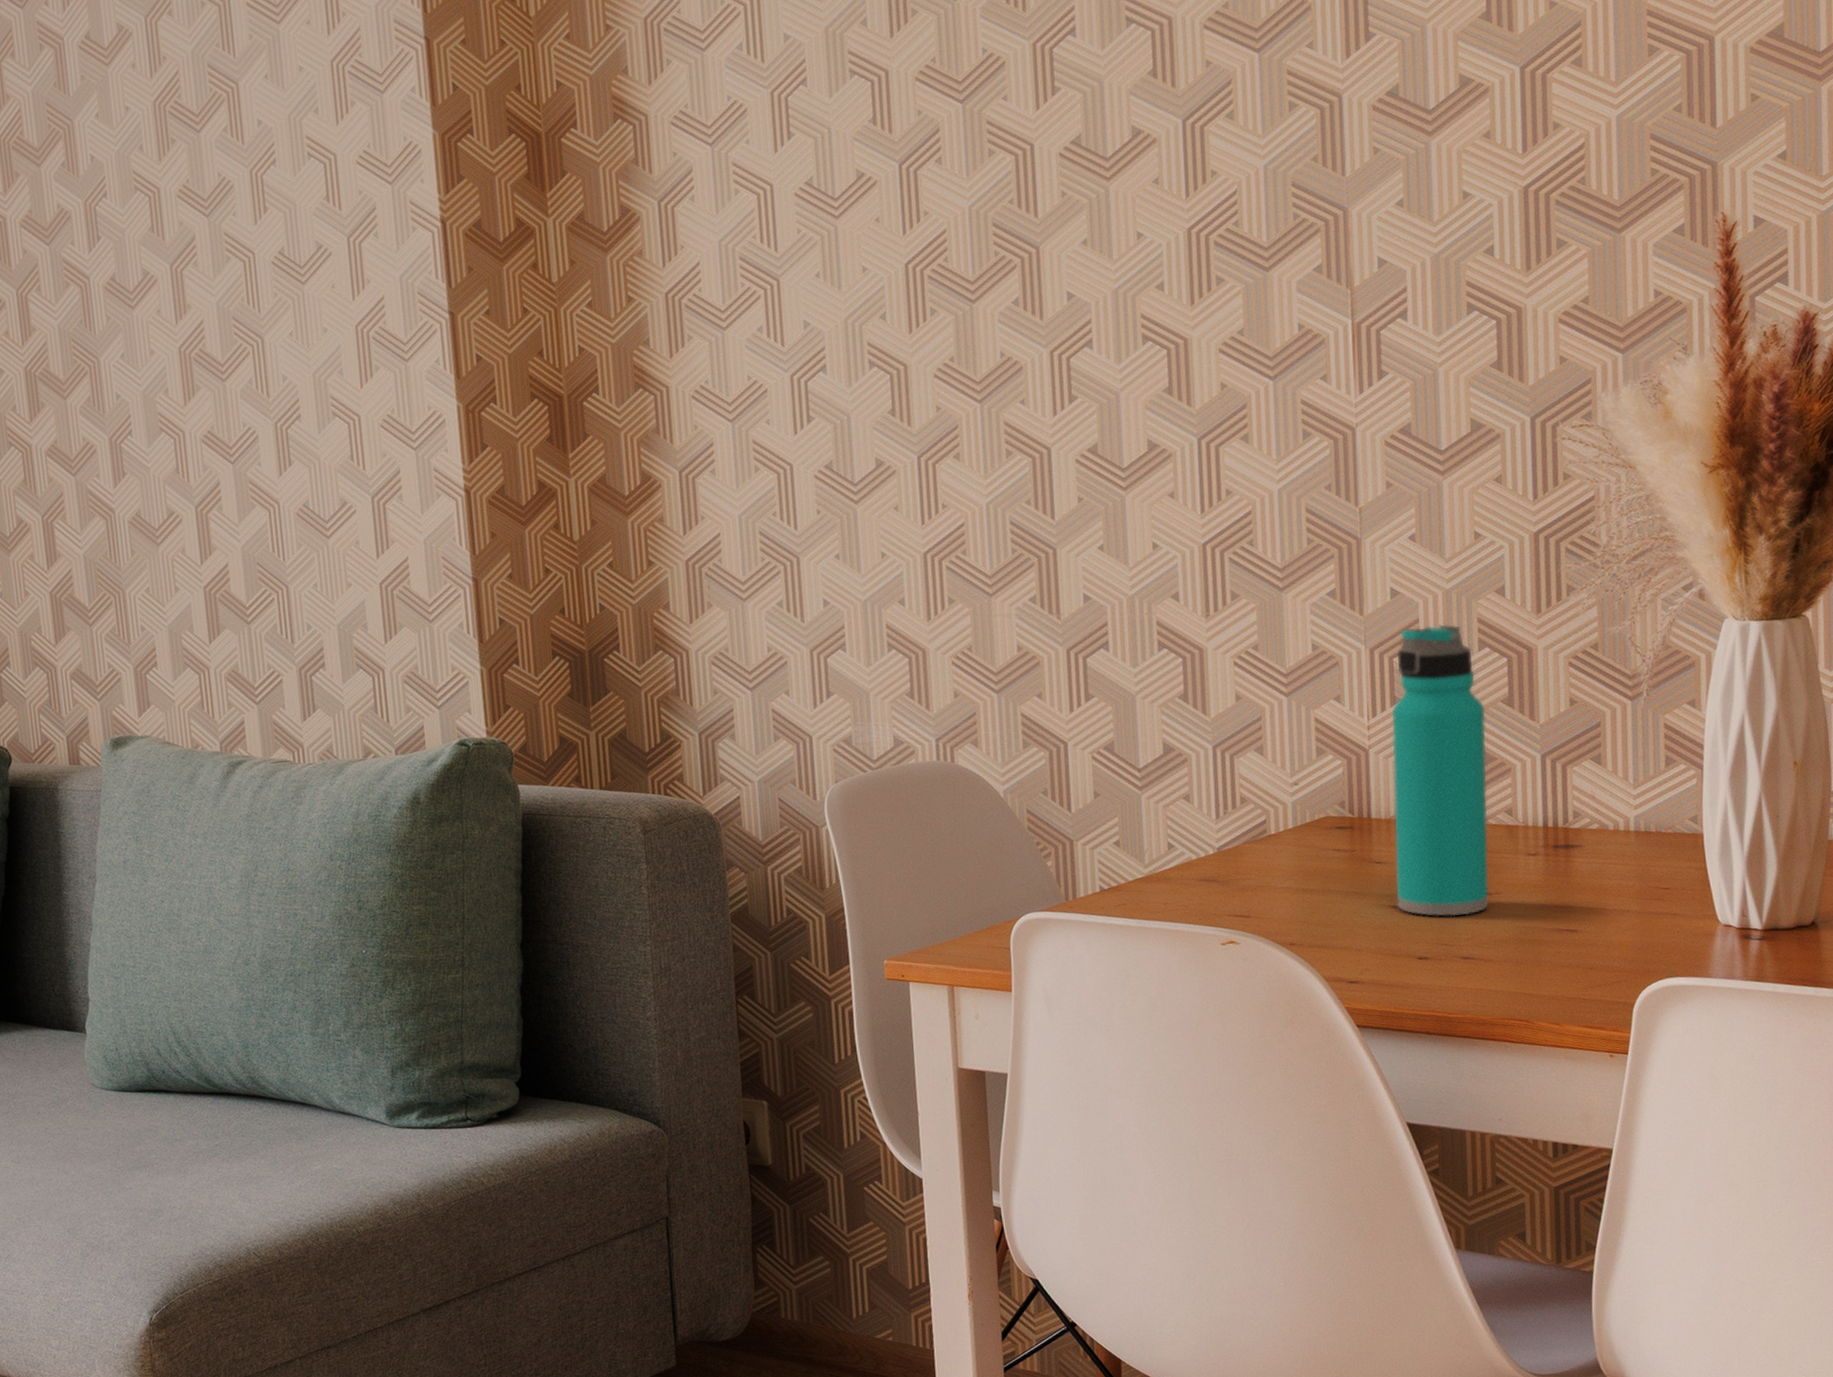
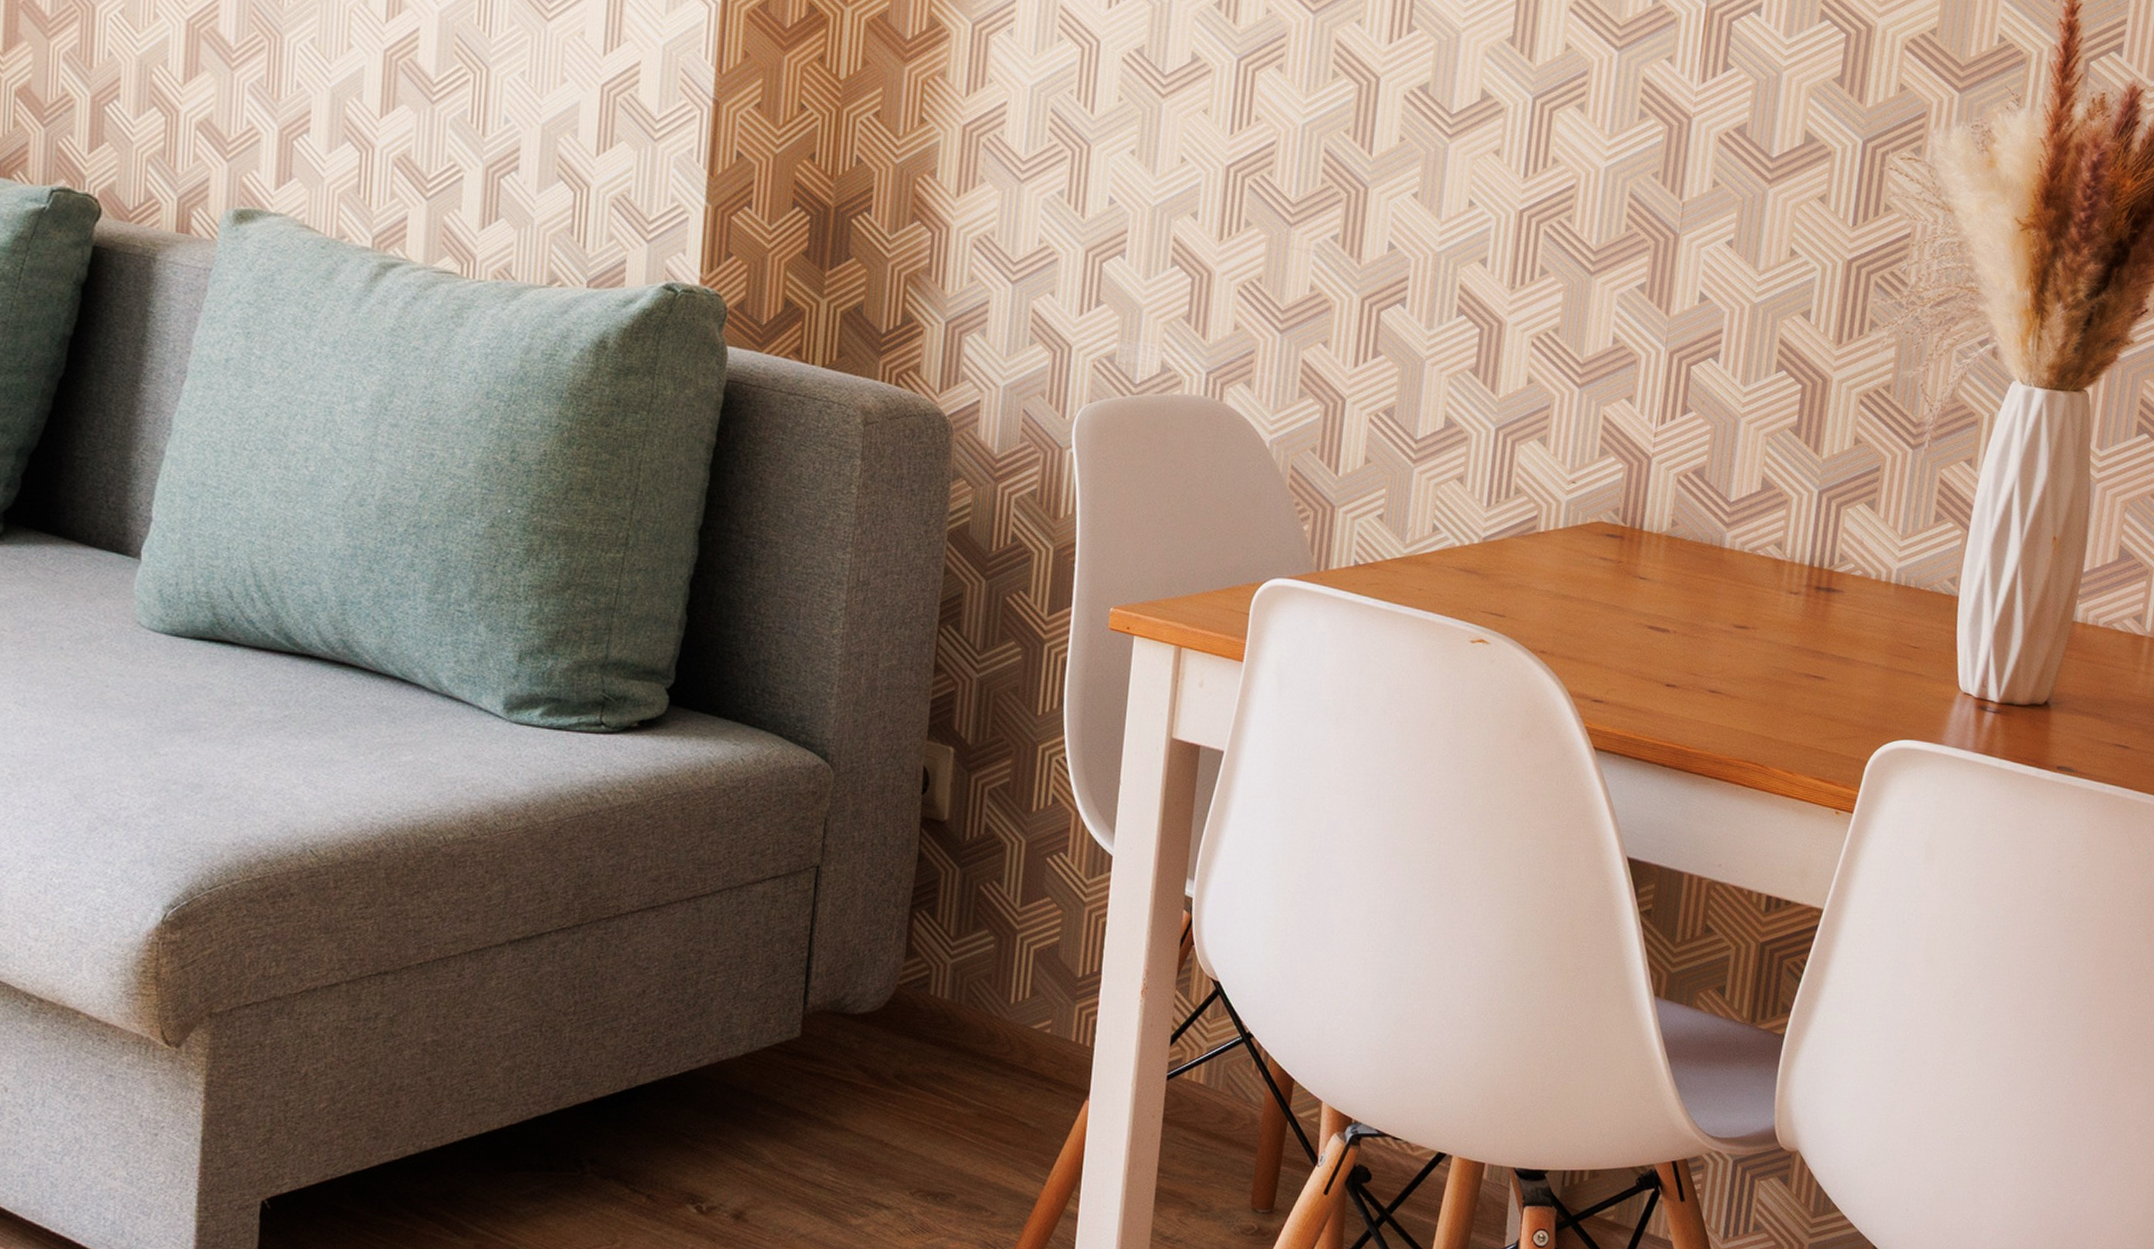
water bottle: present [1392,624,1489,917] -> none [1653,336,1772,647]

